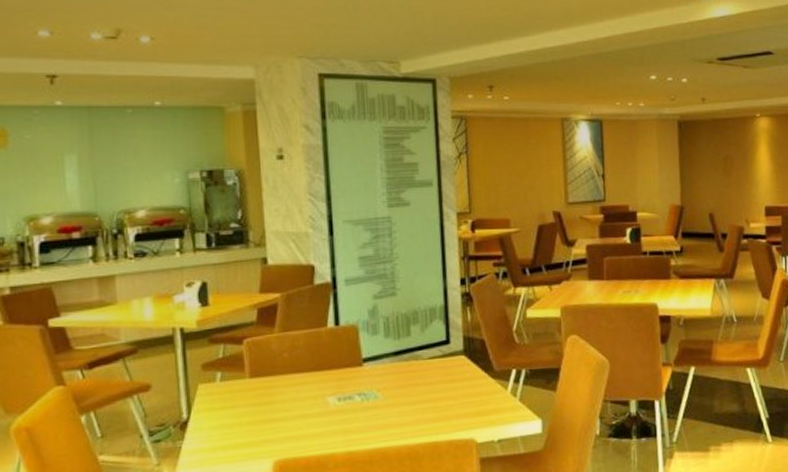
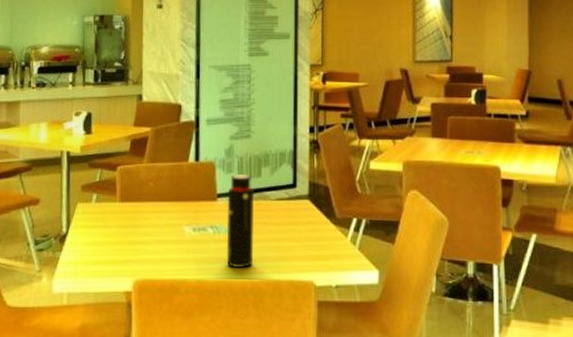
water bottle: none [374,334,407,436] -> present [226,173,254,269]

